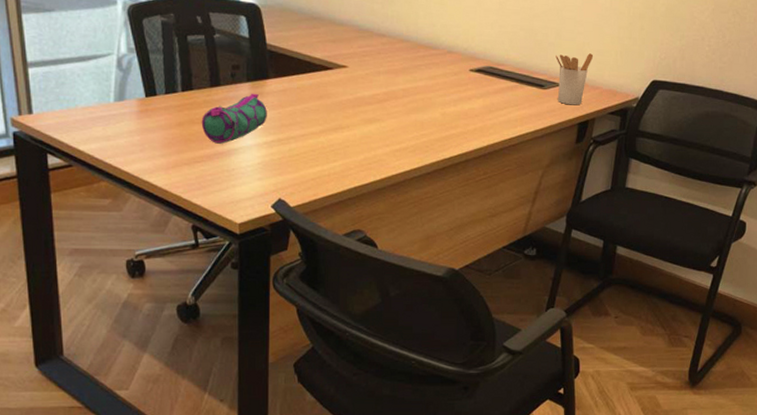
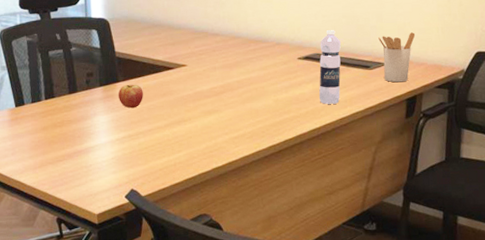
pencil case: present [201,93,267,144] -> none [62,96,118,143]
fruit: none [268,82,297,110] -> present [118,84,143,109]
water bottle: none [489,42,516,122] -> present [319,30,341,104]

